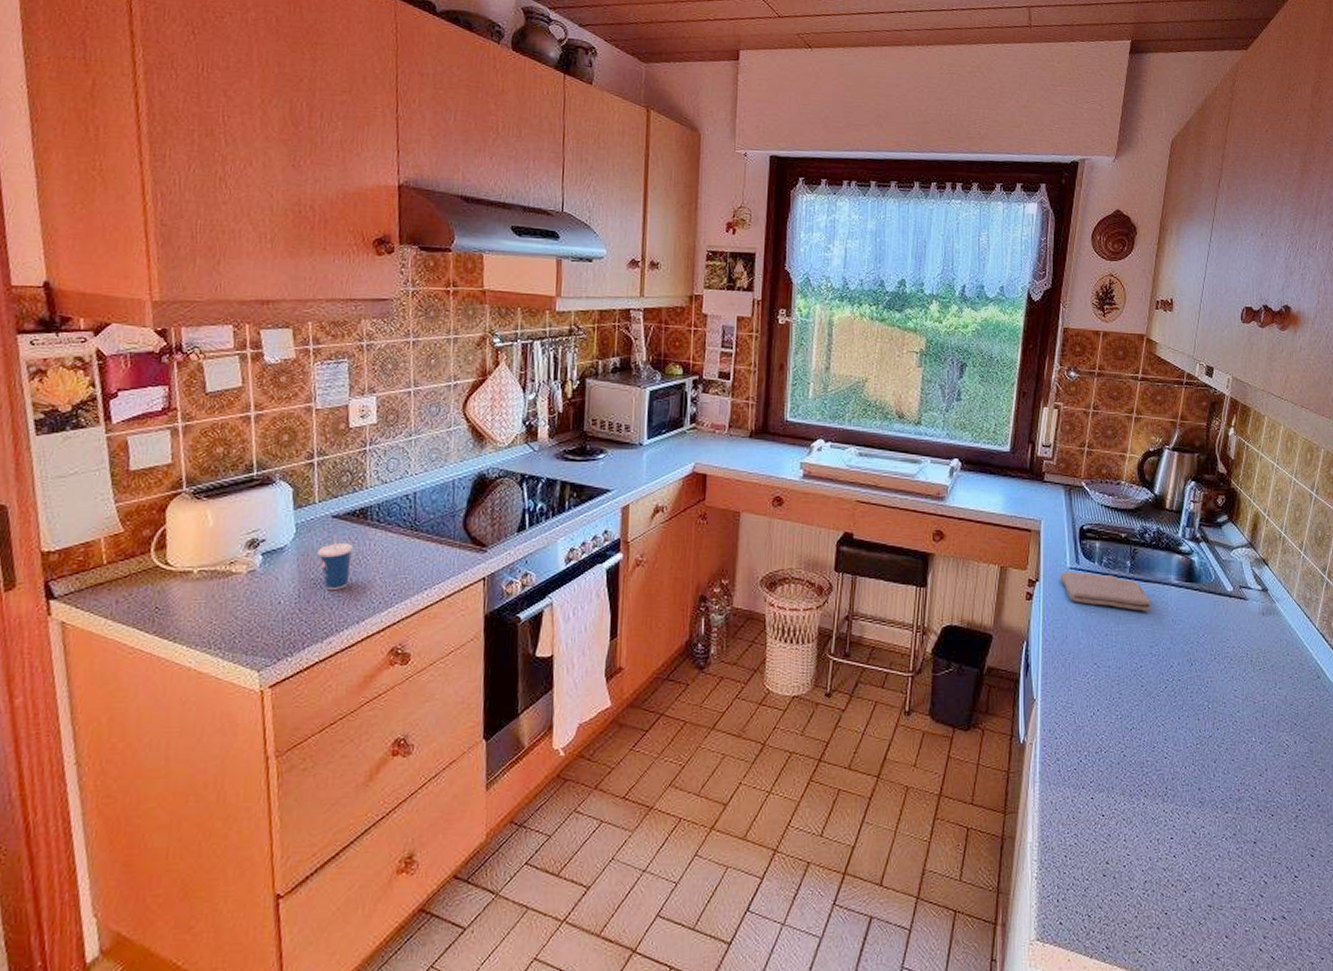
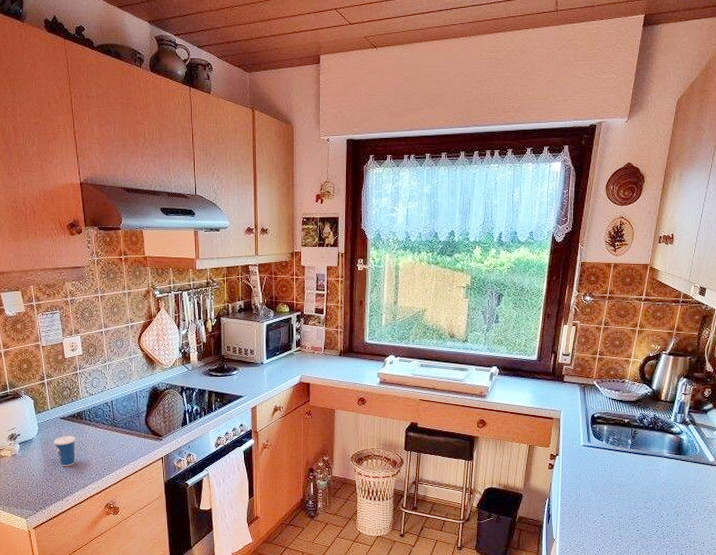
washcloth: present [1060,571,1152,612] -> none [575,448,647,477]

